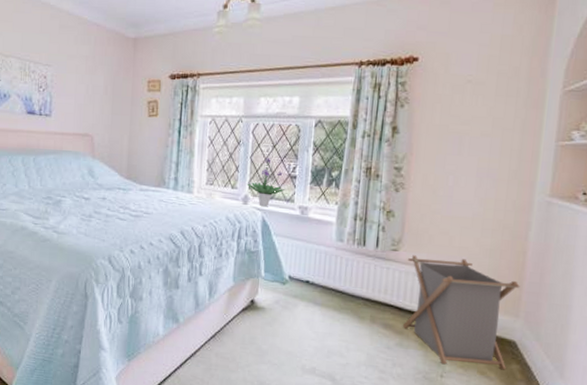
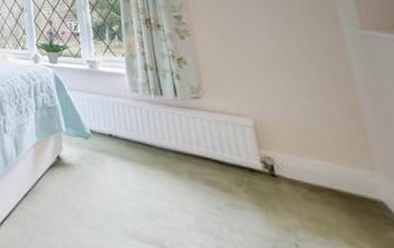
laundry basket: present [403,255,520,370] -> none [214,102,383,240]

